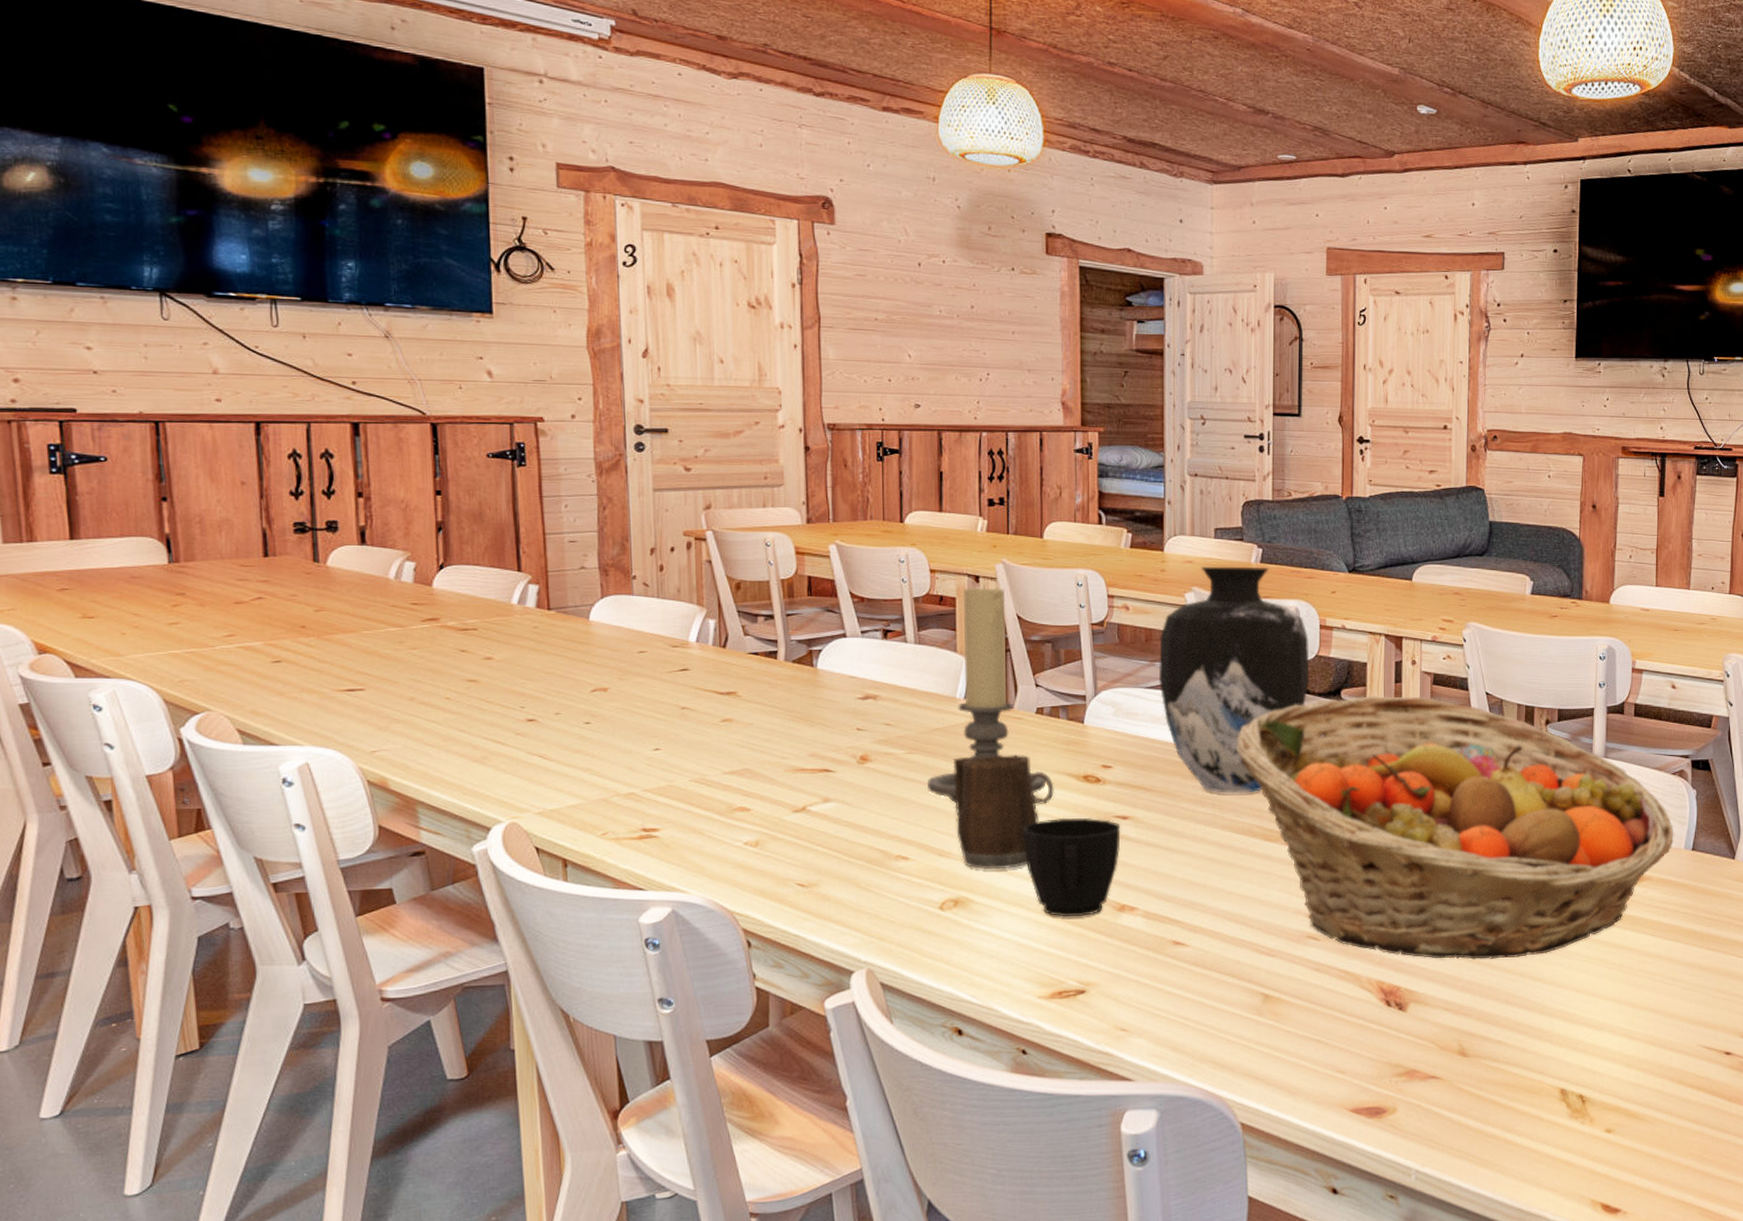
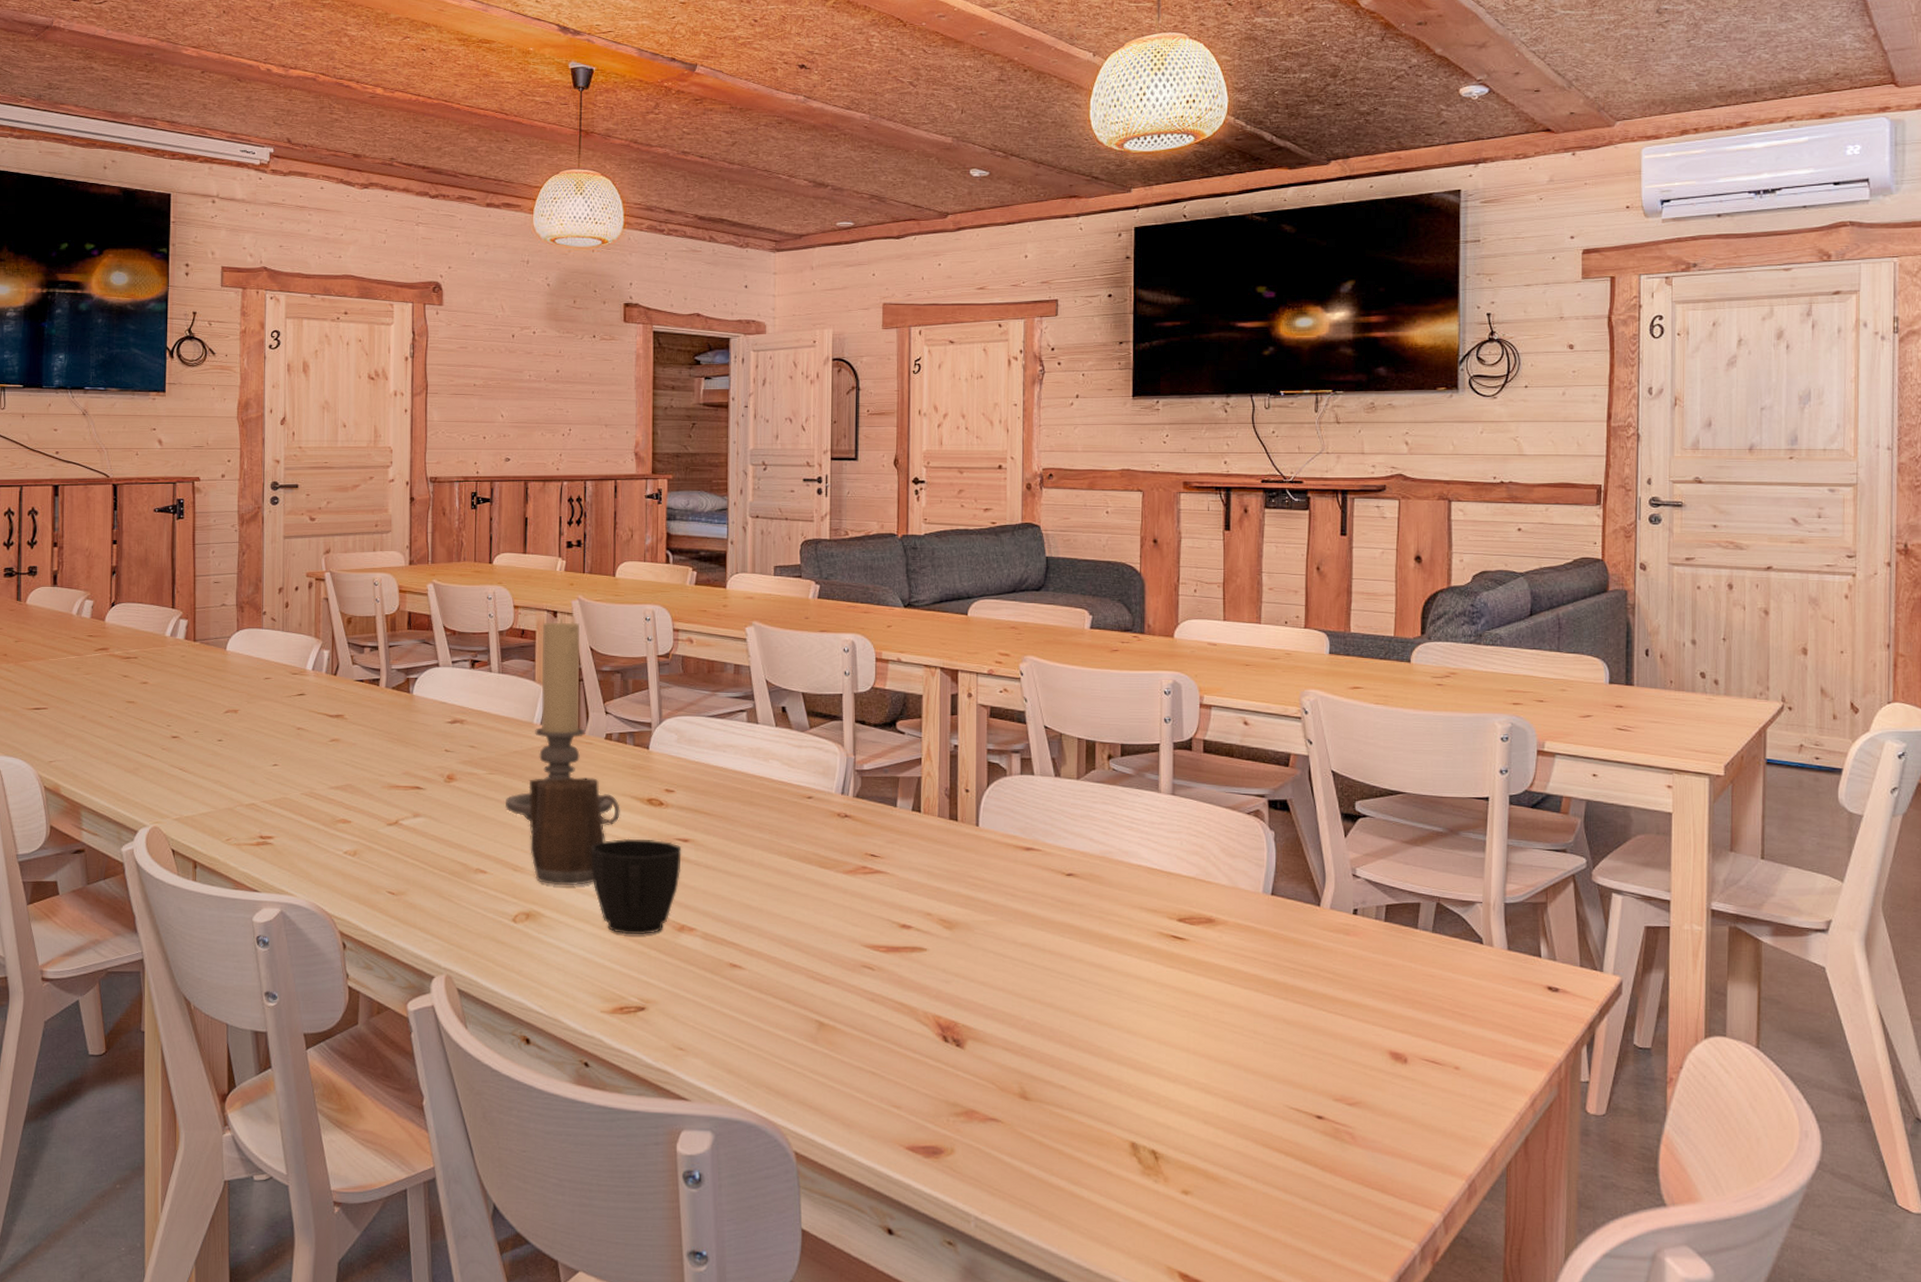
vase: present [1158,566,1310,794] -> none [719,601,866,821]
fruit basket: present [1237,695,1674,960] -> none [793,726,1251,999]

